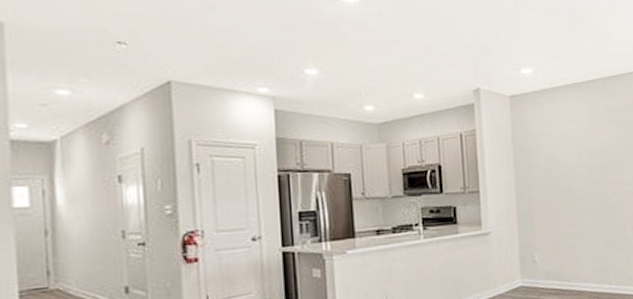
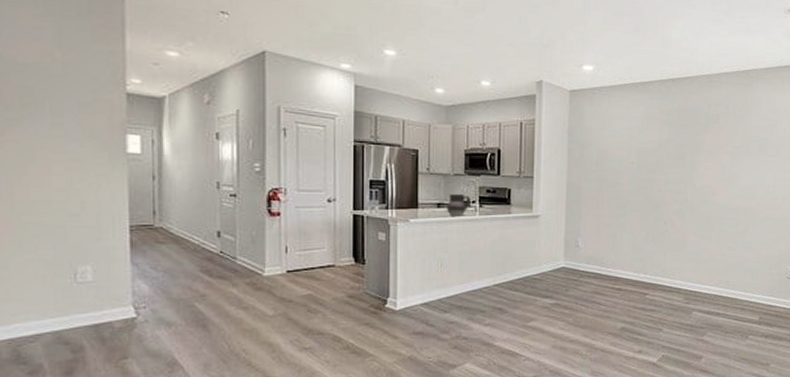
ceramic jug: none [387,216,413,244] -> present [447,193,471,217]

